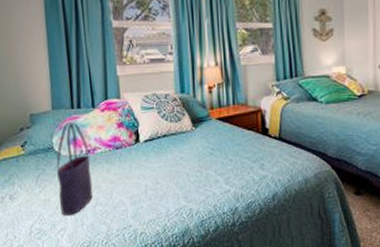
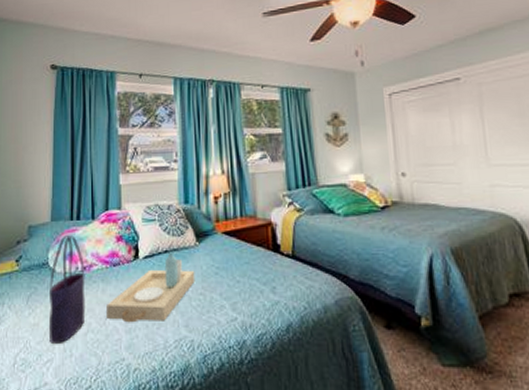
serving tray: none [112,137,193,197] -> present [107,253,195,323]

